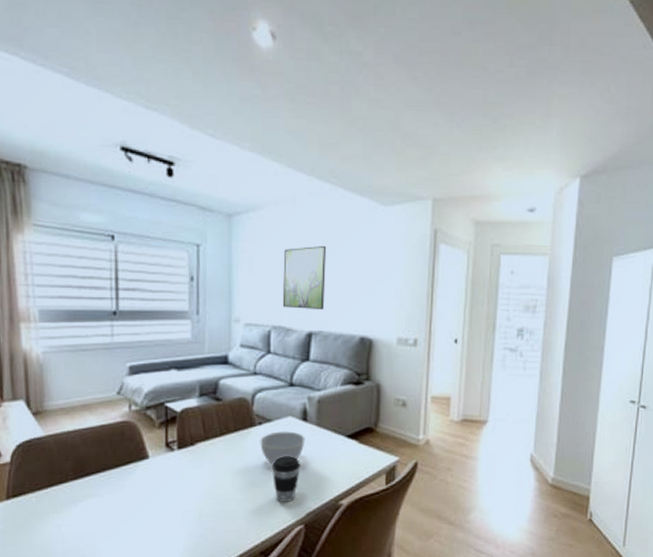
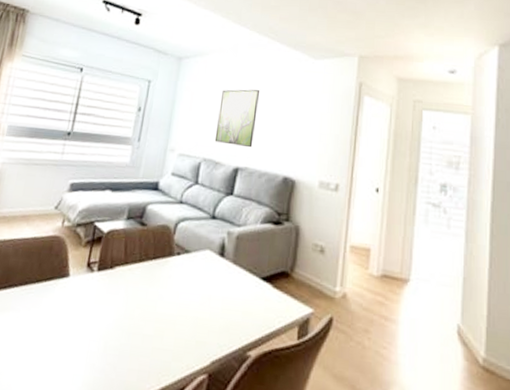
bowl: present [260,431,305,465] -> none [175,264,220,300]
coffee cup: present [272,456,300,502] -> none [182,291,212,345]

